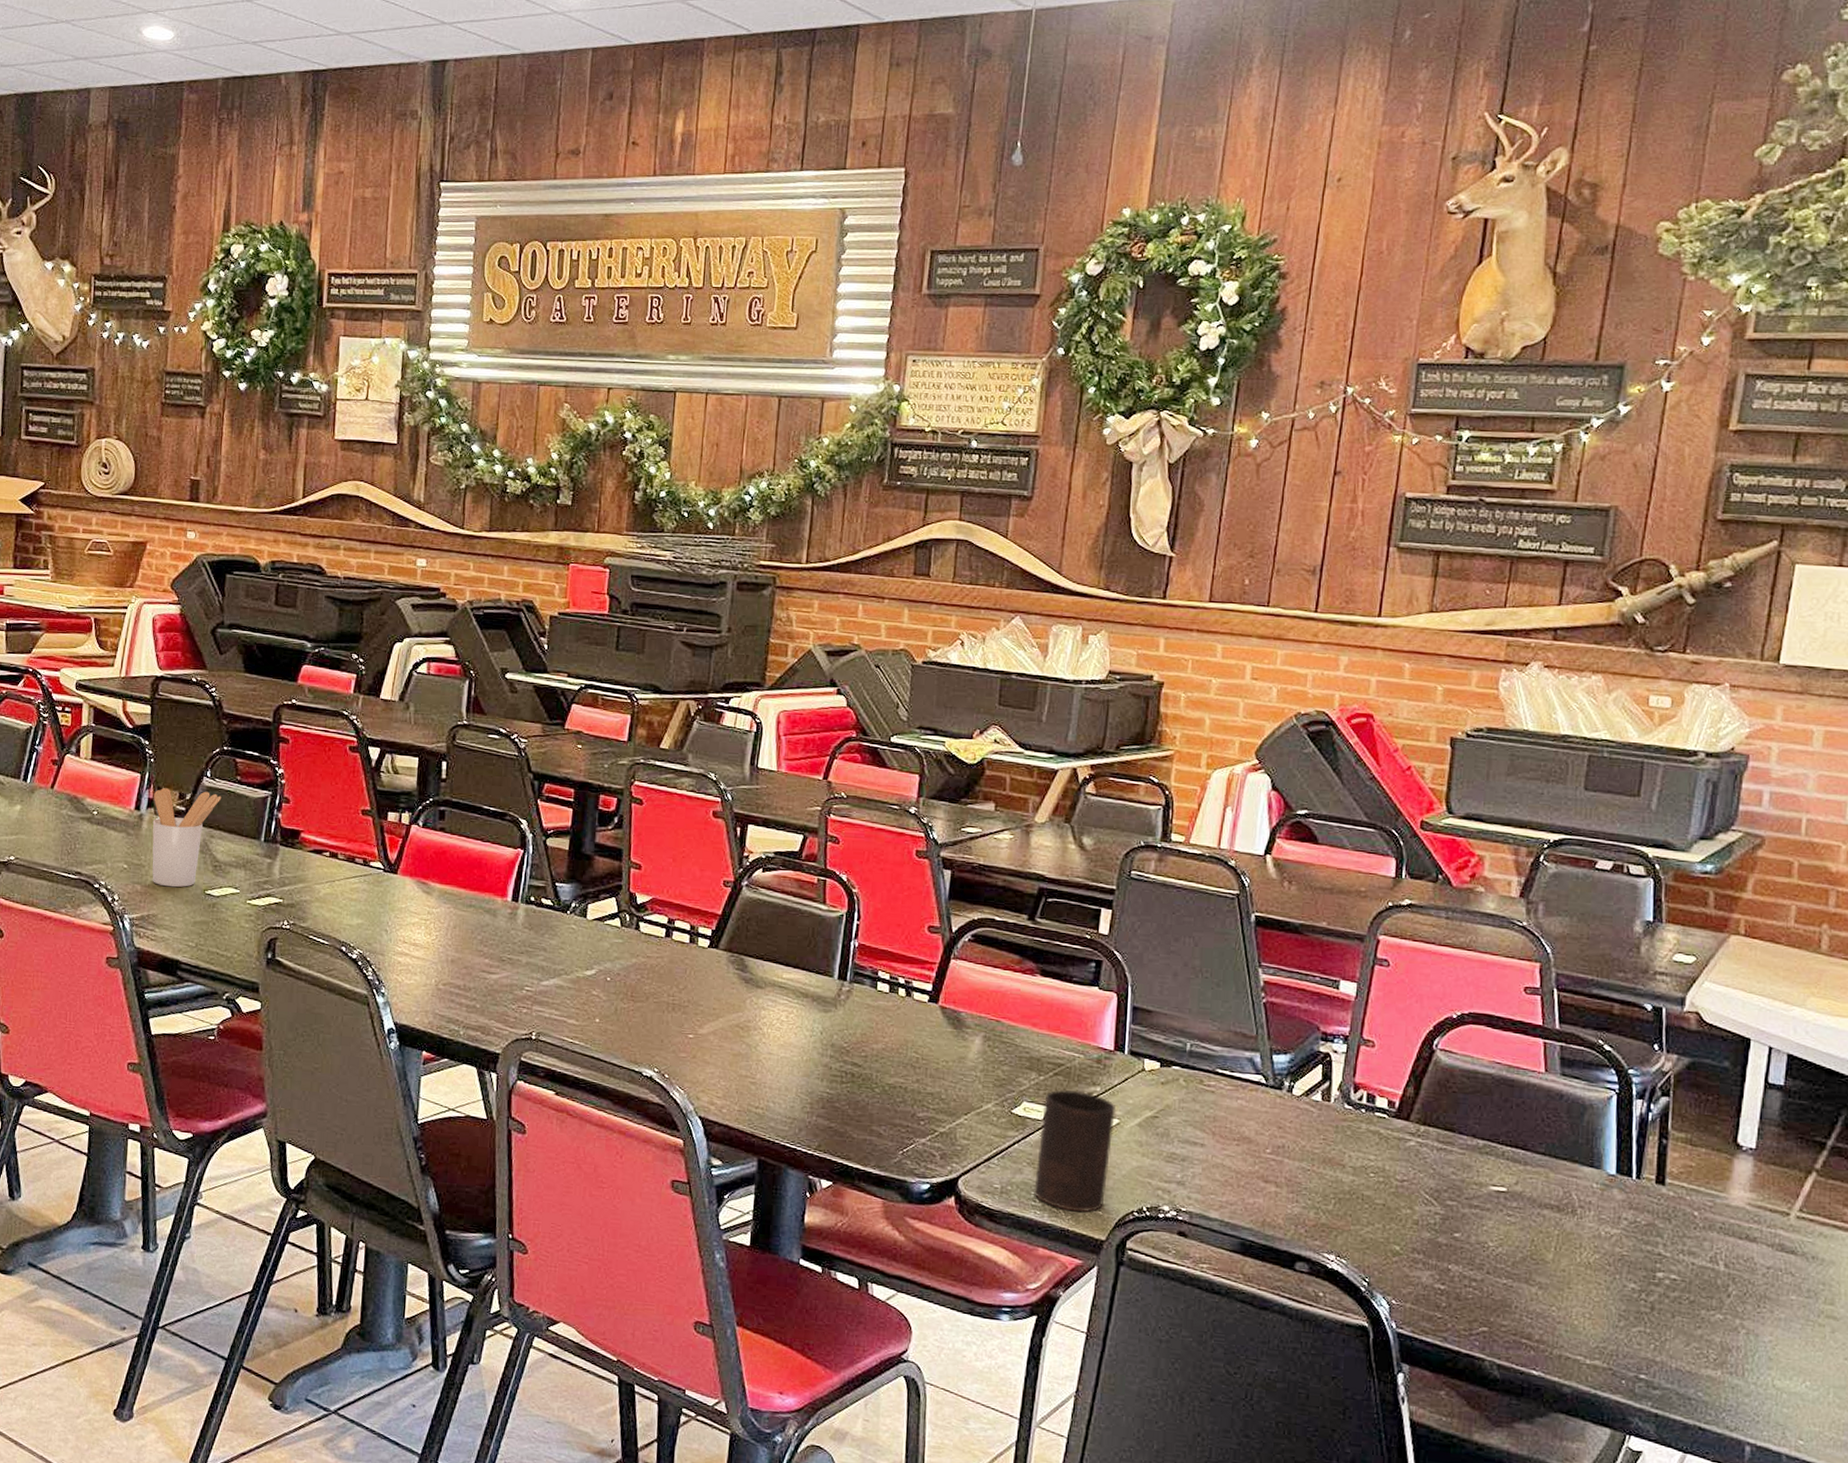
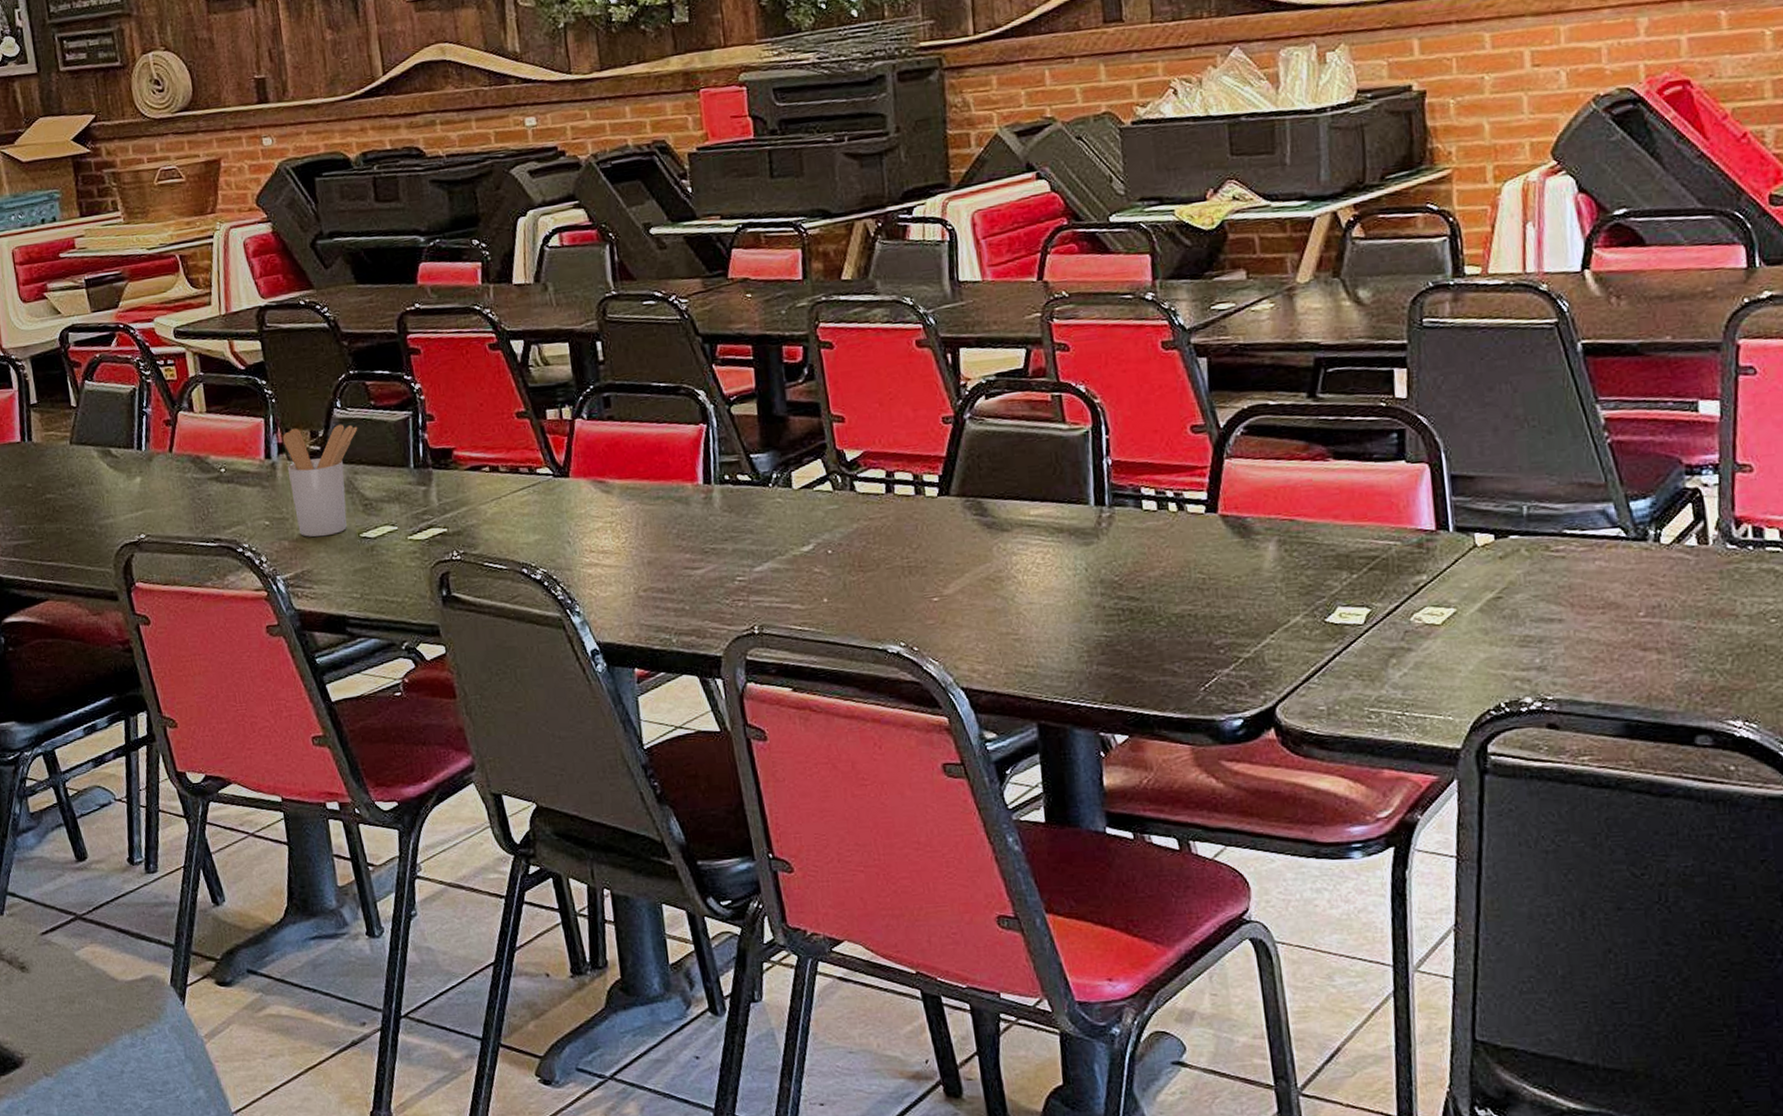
cup: present [1034,1089,1116,1213] -> none [1362,583,1453,722]

